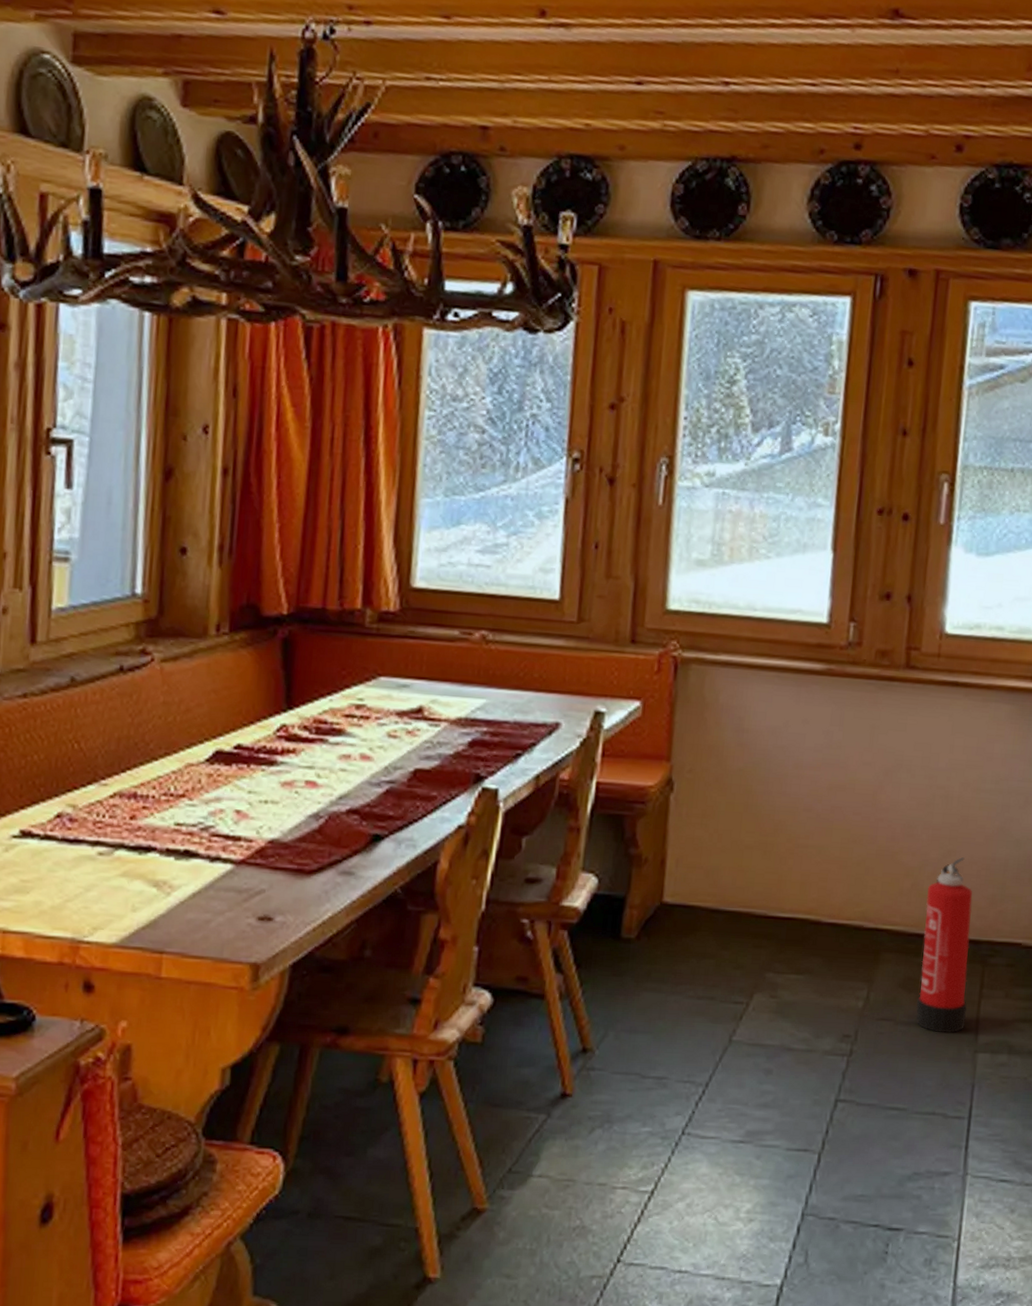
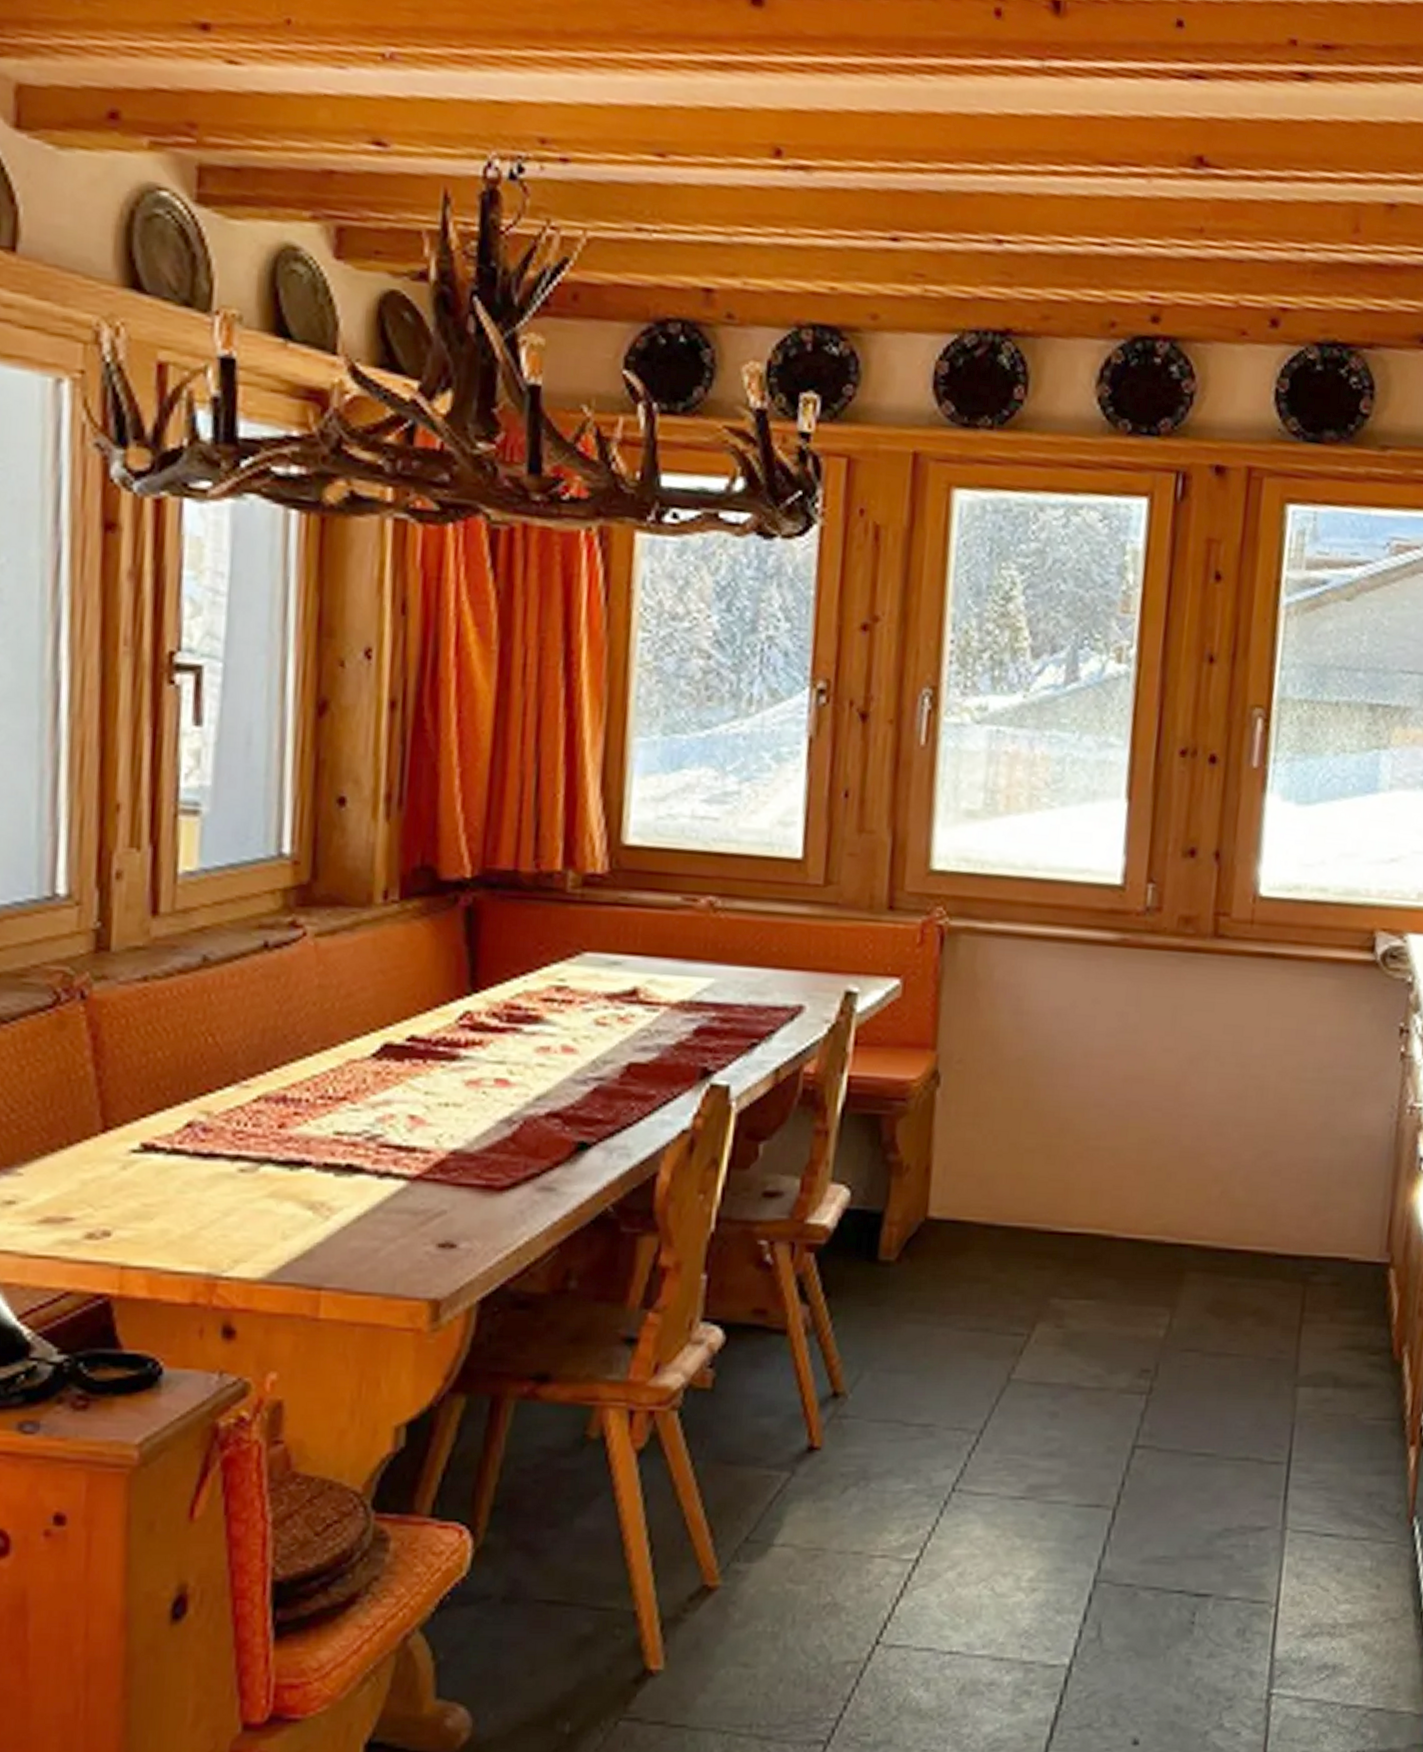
fire extinguisher: present [915,857,973,1033] -> none [1226,1159,1292,1365]

